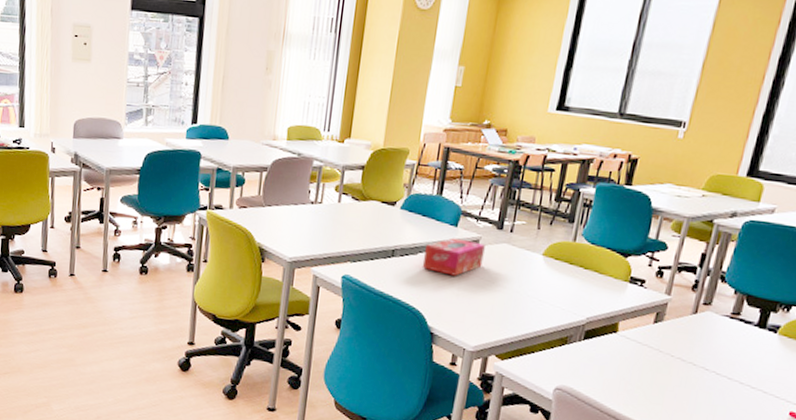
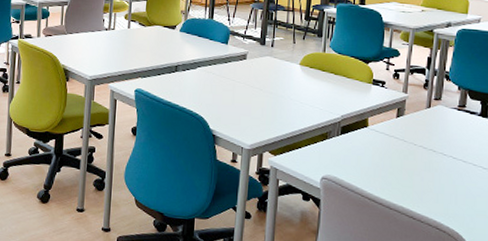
tissue box: present [422,237,485,276] -> none [201,53,252,86]

